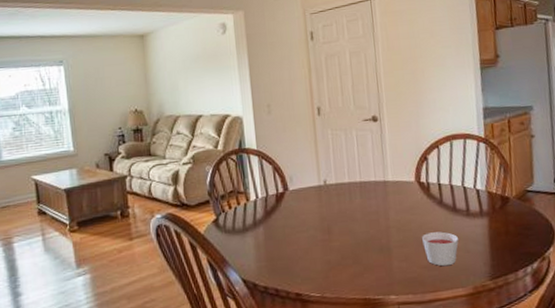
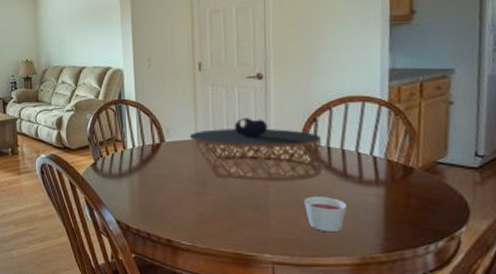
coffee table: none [312,160,435,223] -> present [189,118,322,181]

